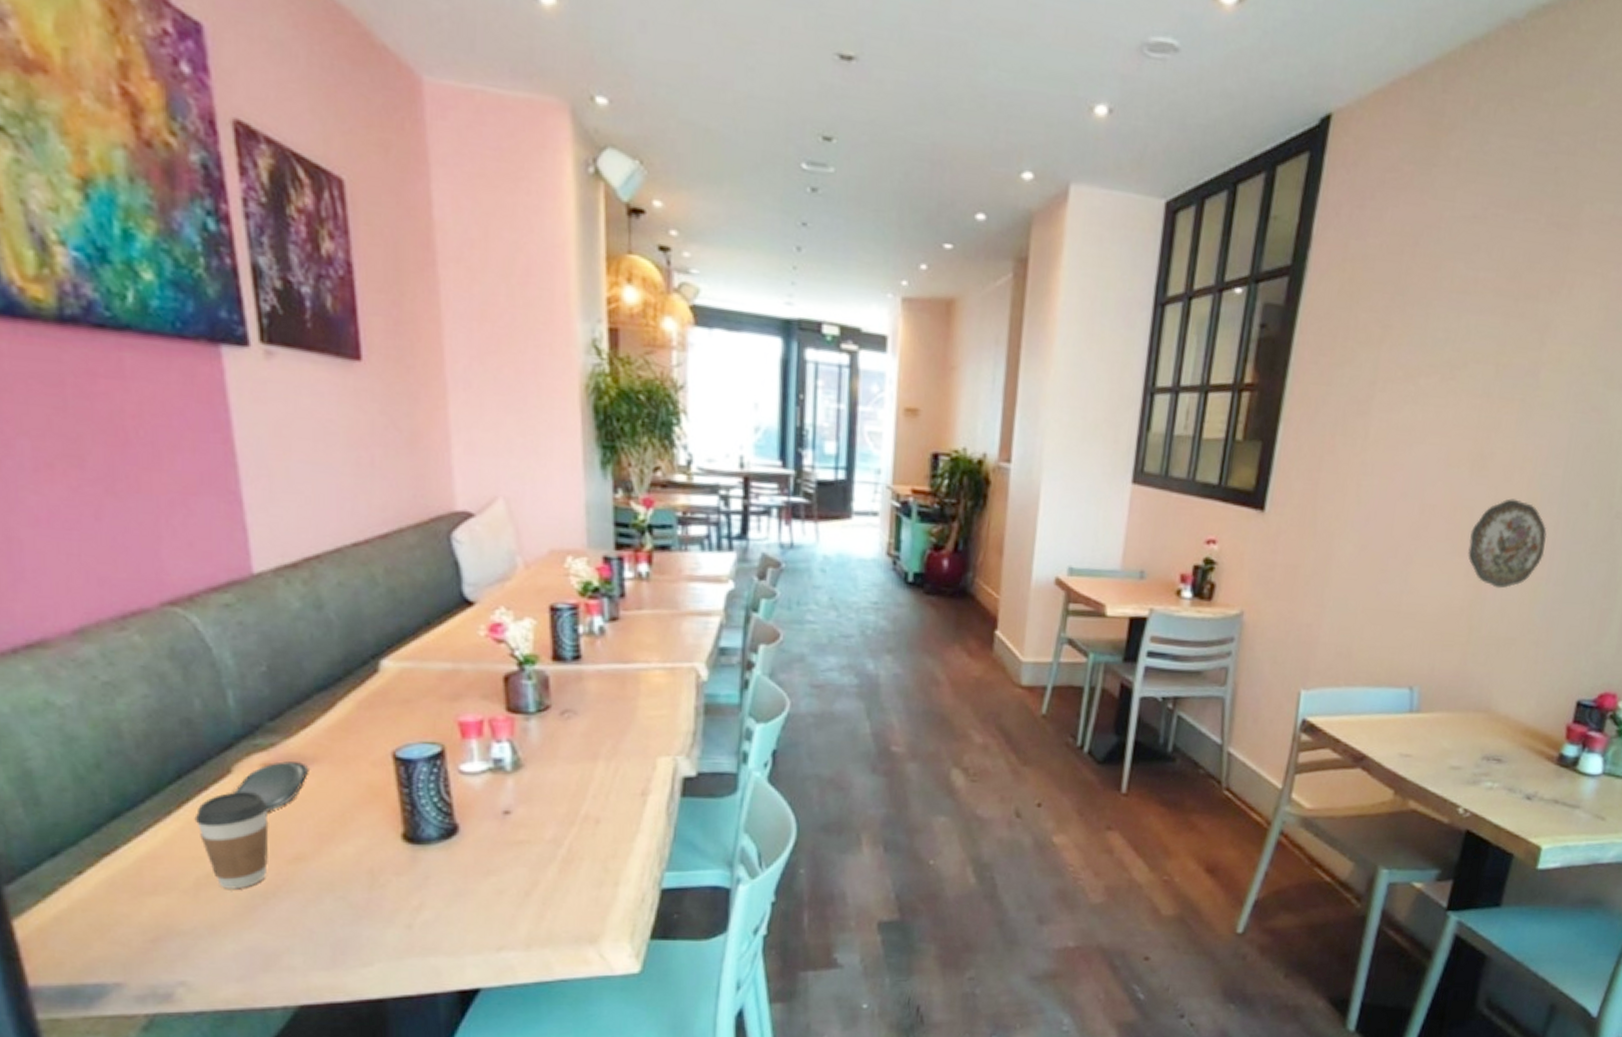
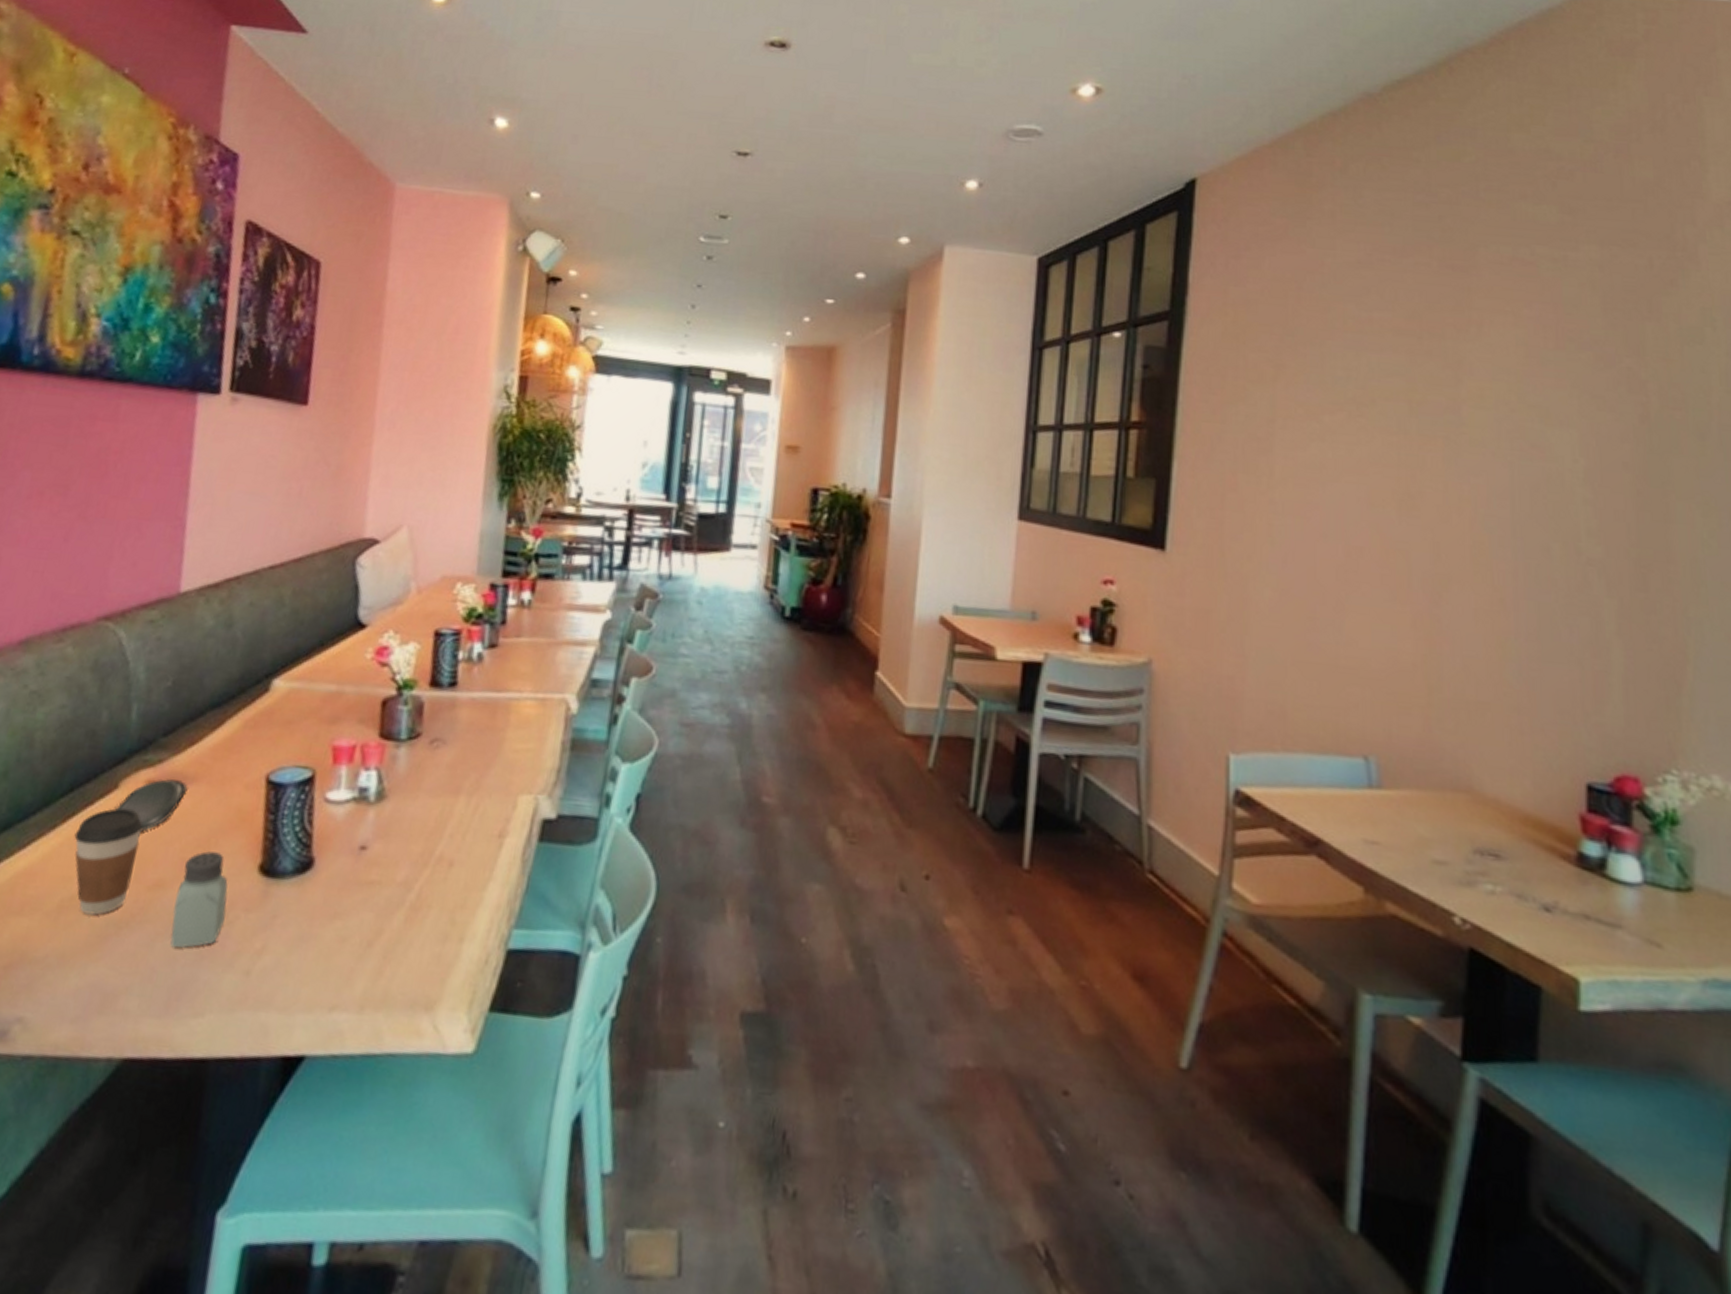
saltshaker: none [320,825,376,911] -> present [170,851,228,948]
decorative plate: present [1468,498,1547,589] -> none [1411,541,1507,643]

